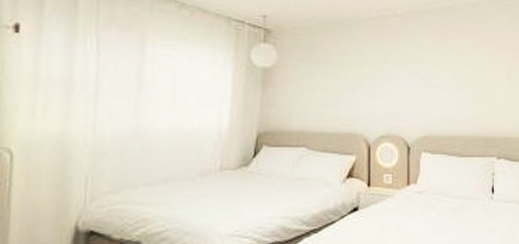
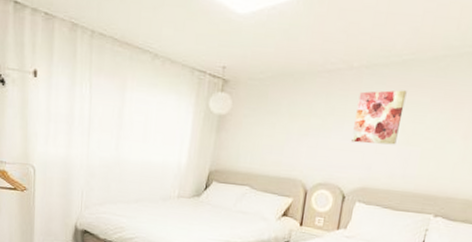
wall art: none [406,35,451,90] -> present [350,90,407,145]

